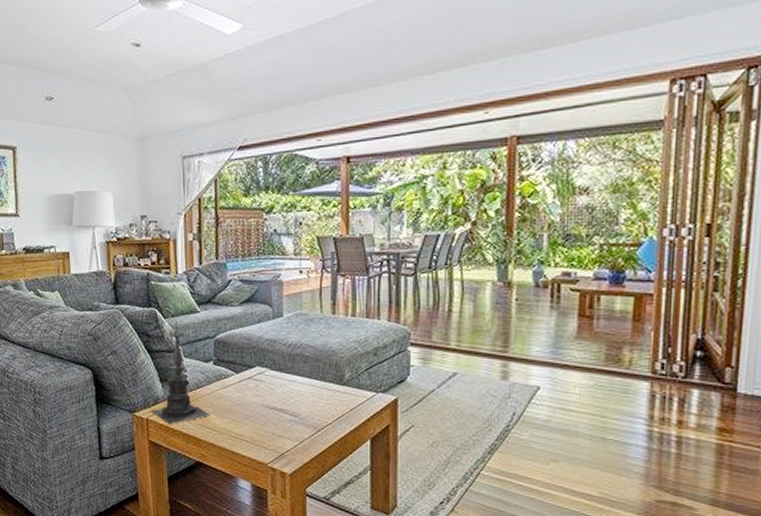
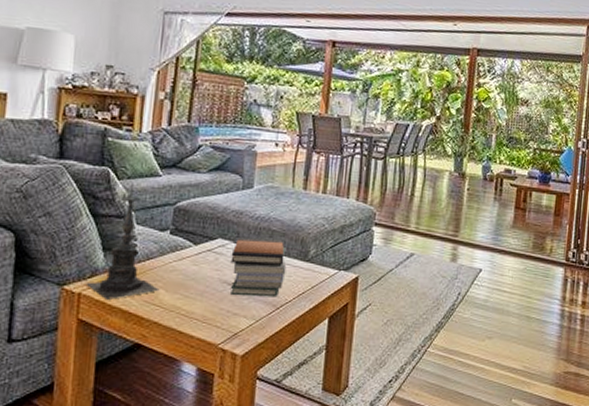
book stack: none [270,363,323,420] -> present [230,236,287,297]

